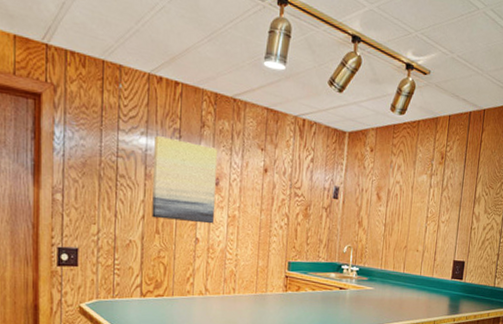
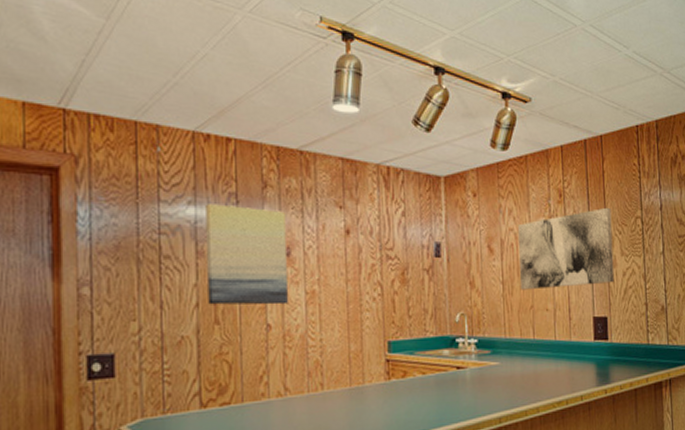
wall art: none [398,171,483,235] -> present [518,207,615,290]

